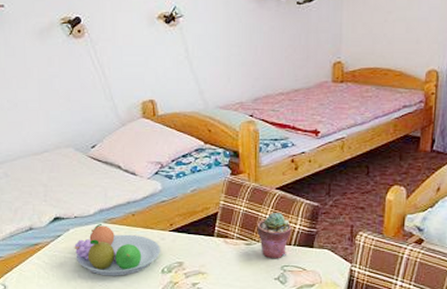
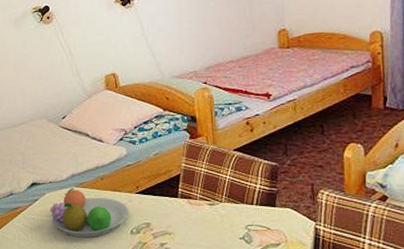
potted succulent: present [257,213,292,259] -> none [218,173,253,219]

